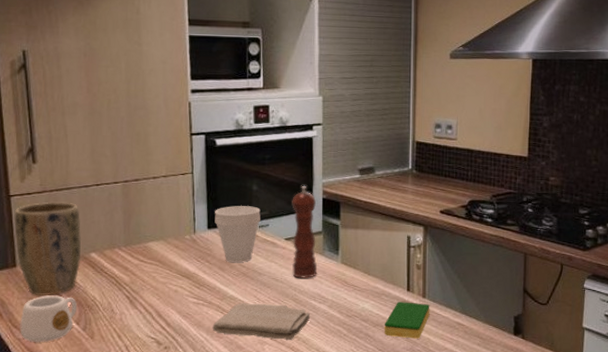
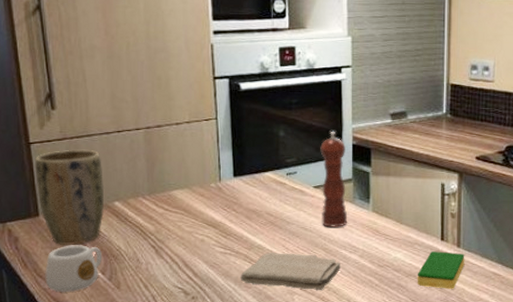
cup: present [215,206,261,262] -> none [240,153,288,211]

